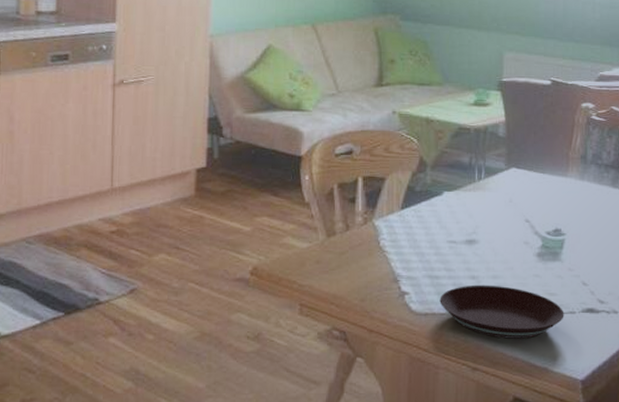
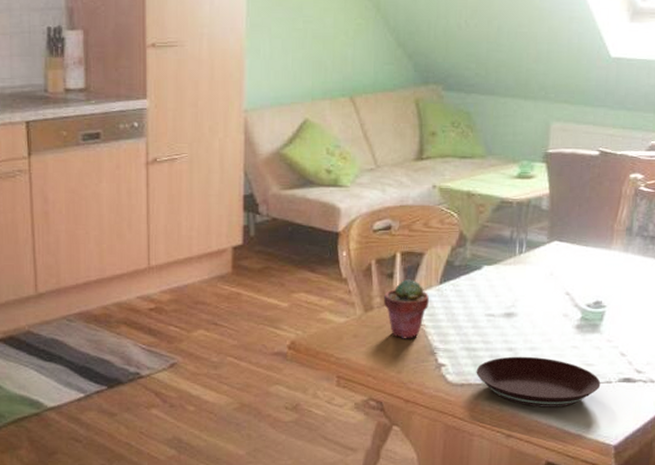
potted succulent: none [345,203,391,266] -> present [383,278,429,339]

